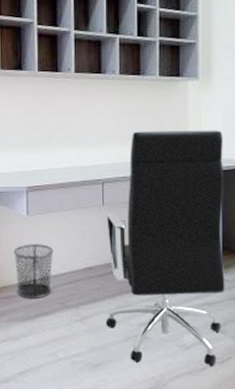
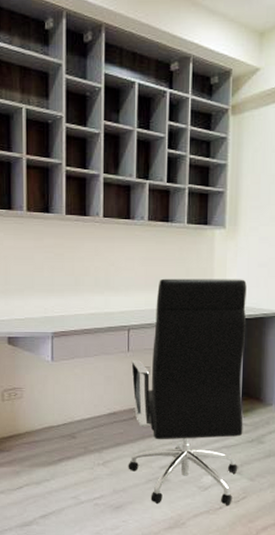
waste bin: present [14,244,54,299] -> none [37,389,78,444]

